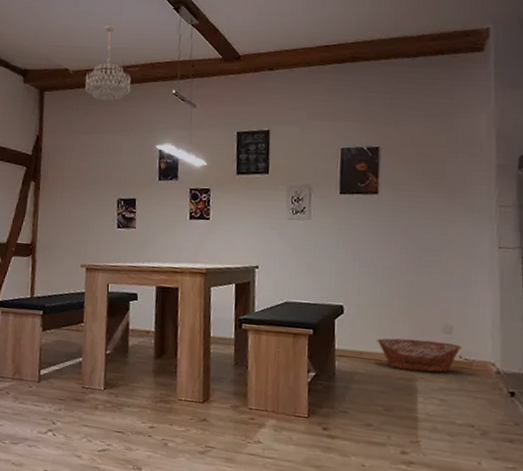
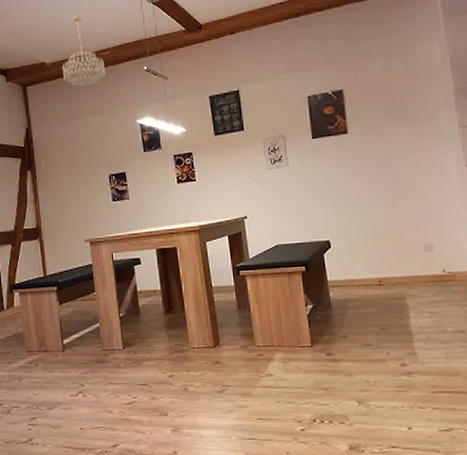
basket: present [377,338,461,373] -> none [365,259,443,290]

